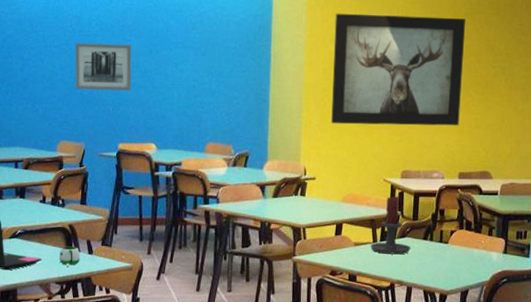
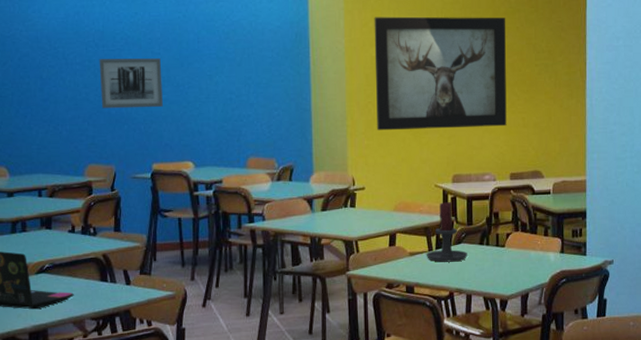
mug: present [58,246,80,268] -> none [93,278,117,301]

